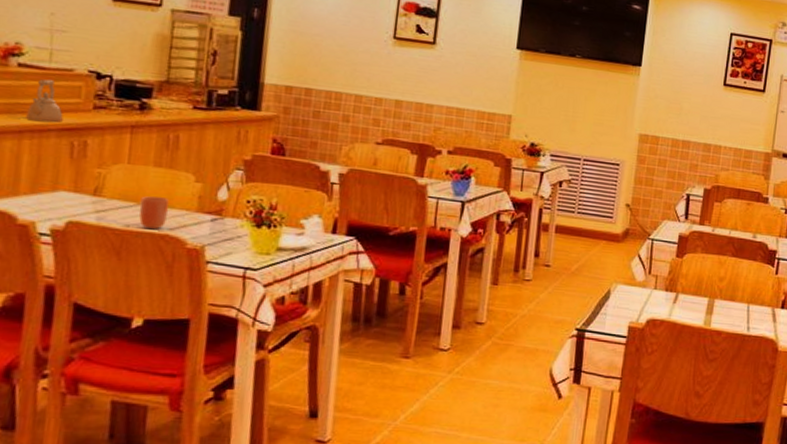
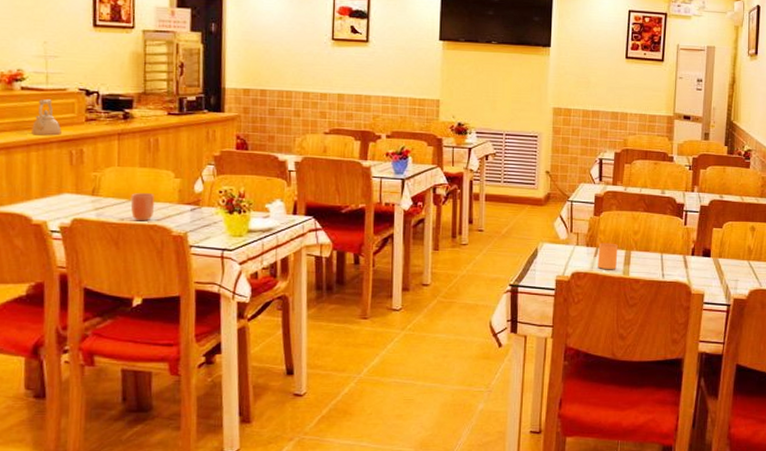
cup: none [676,288,701,319] -> present [598,243,618,270]

